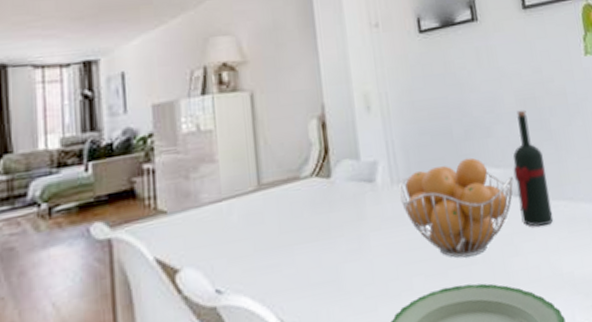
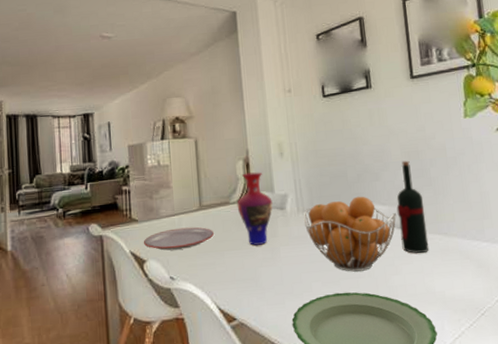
plate: none [174,214,278,253] -> present [143,227,214,251]
vase: none [310,133,359,234] -> present [237,172,273,245]

